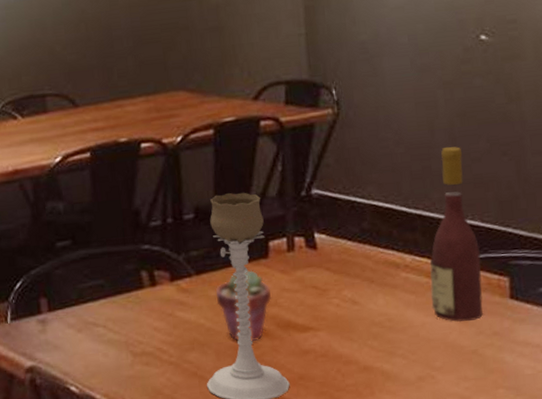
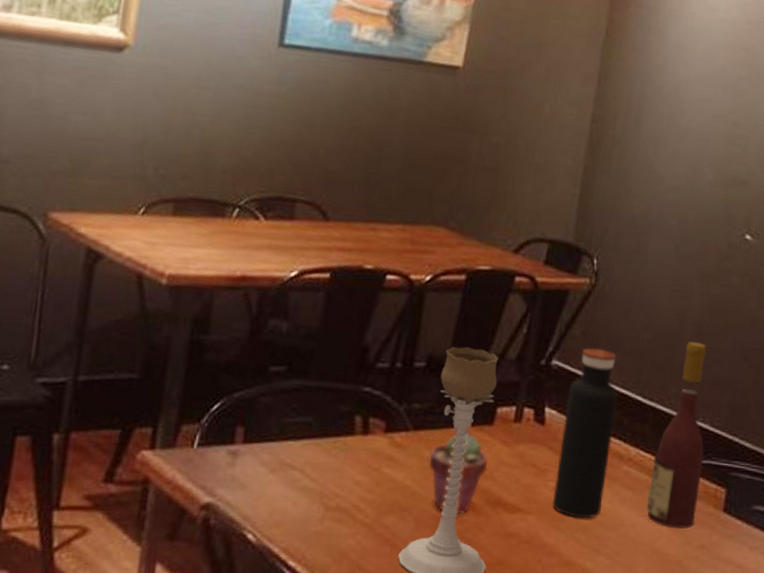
water bottle: none [333,170,388,327] -> present [552,347,618,519]

